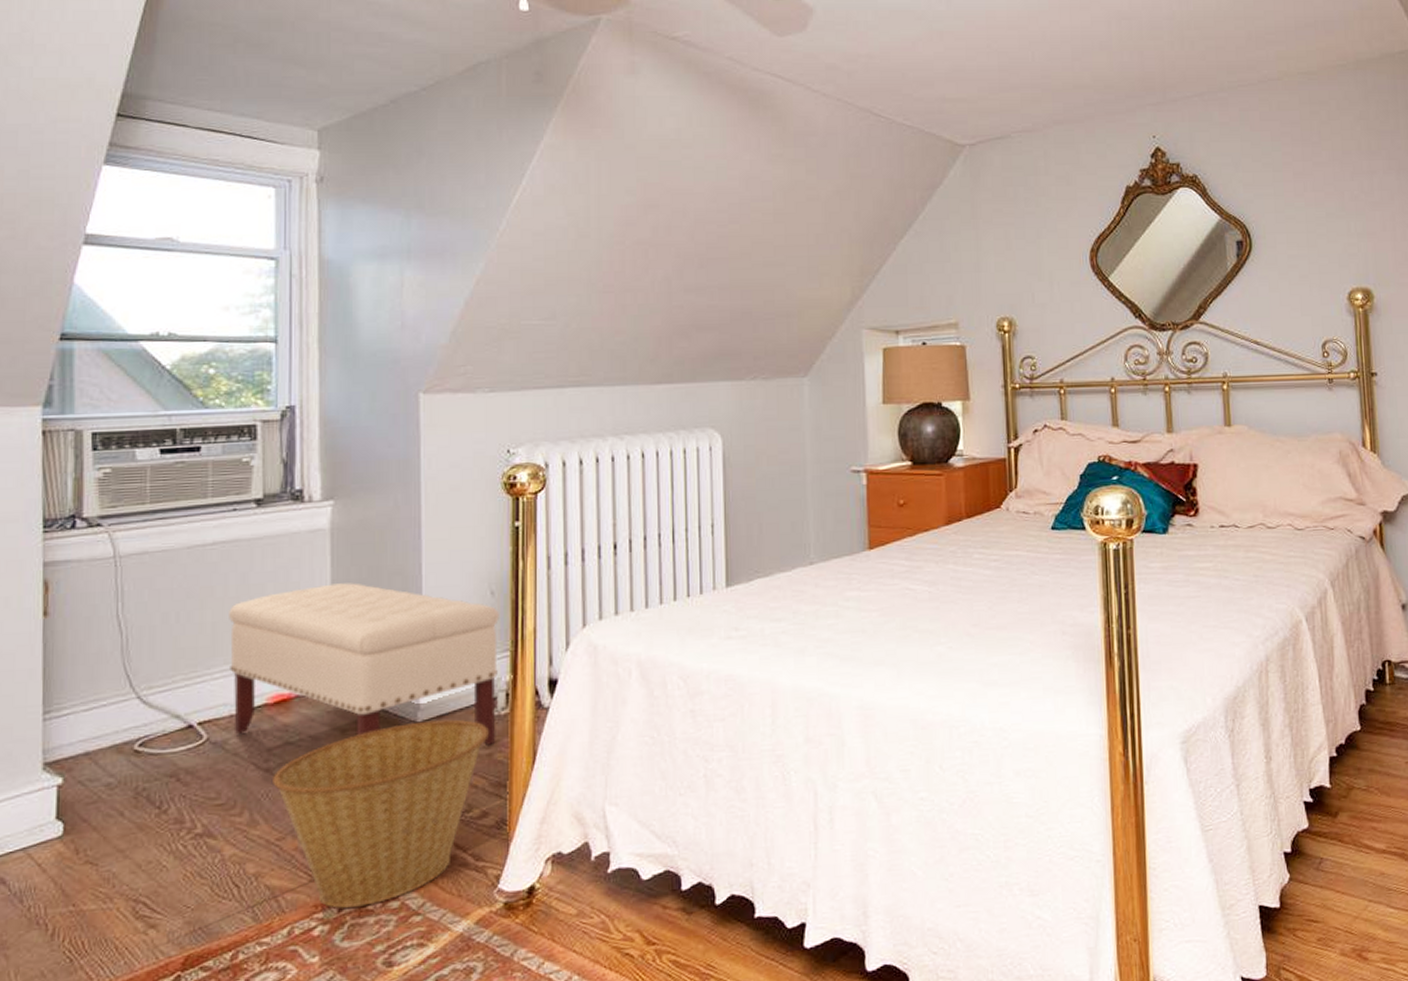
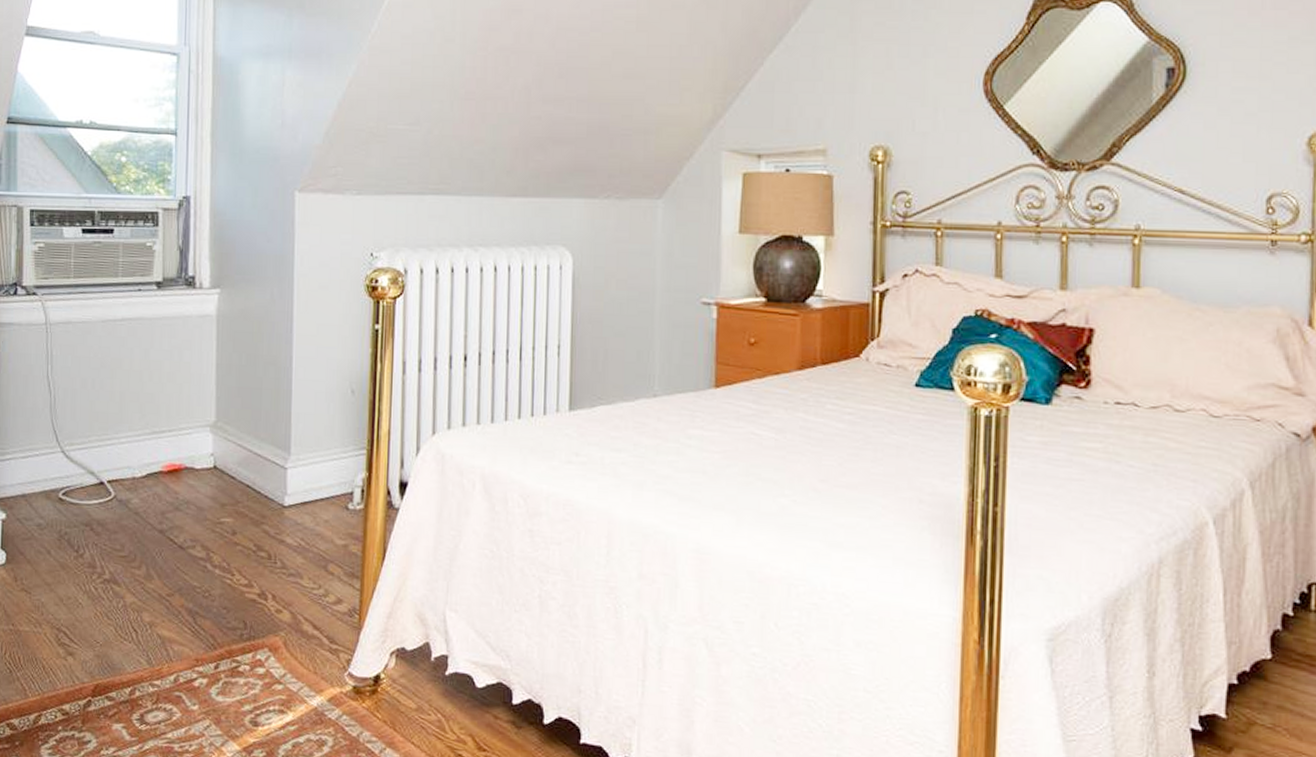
bench: present [229,583,499,745] -> none [133,367,358,537]
basket: present [273,719,489,908] -> none [165,505,345,668]

